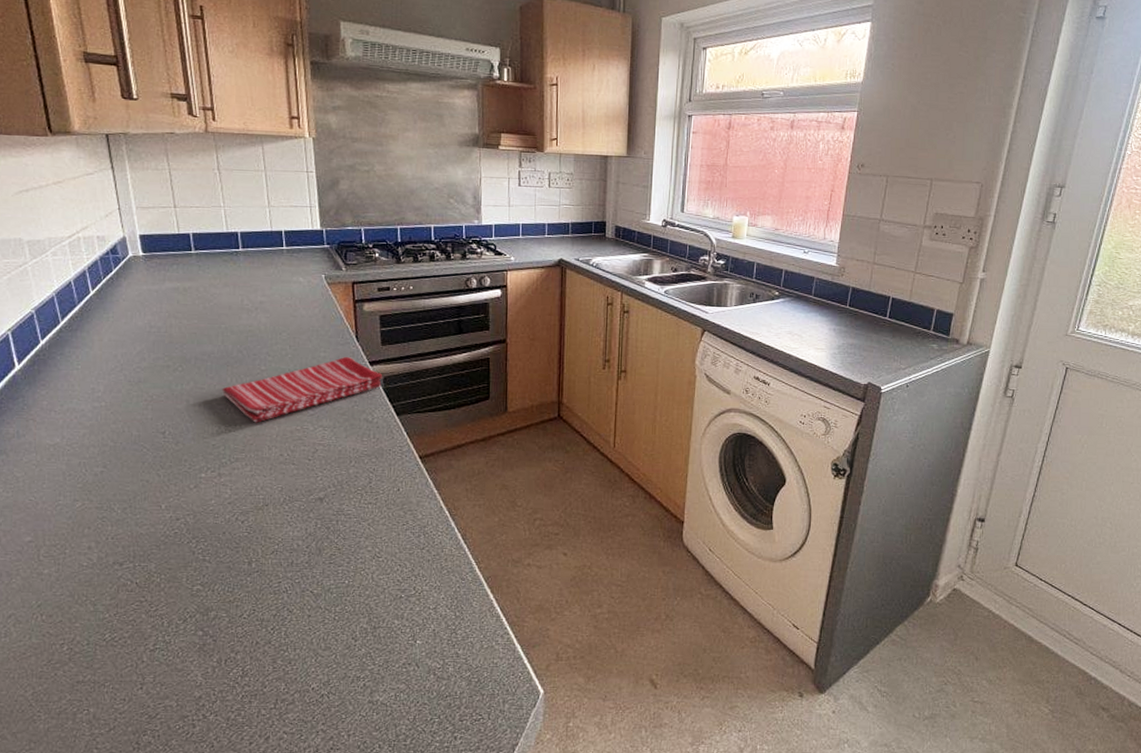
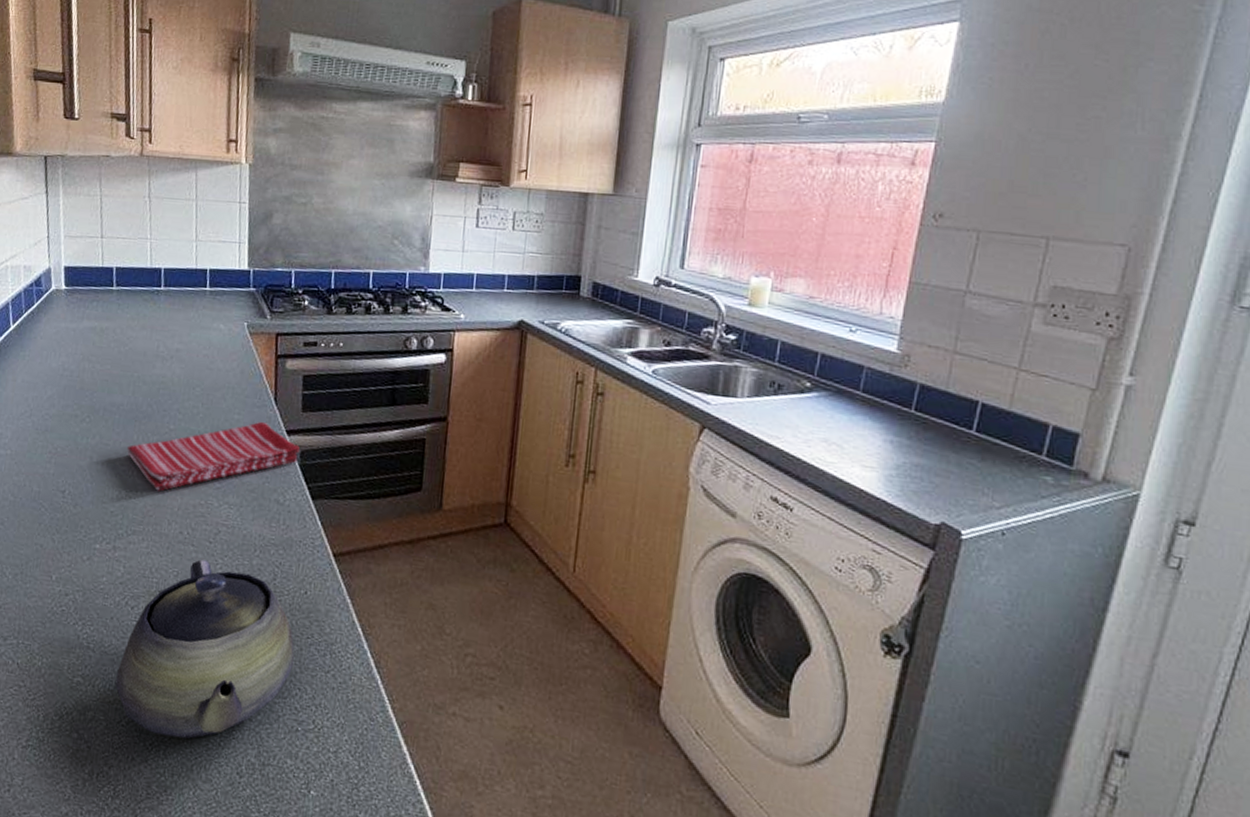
teapot: none [234,475,393,620] -> present [115,559,294,740]

